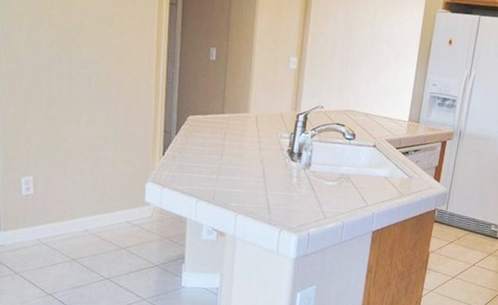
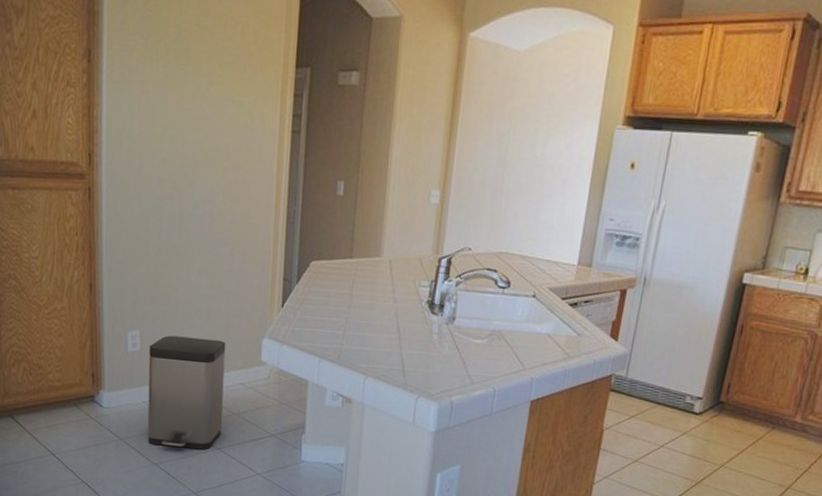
pedal bin: none [41,180,113,280] -> present [147,335,226,450]

